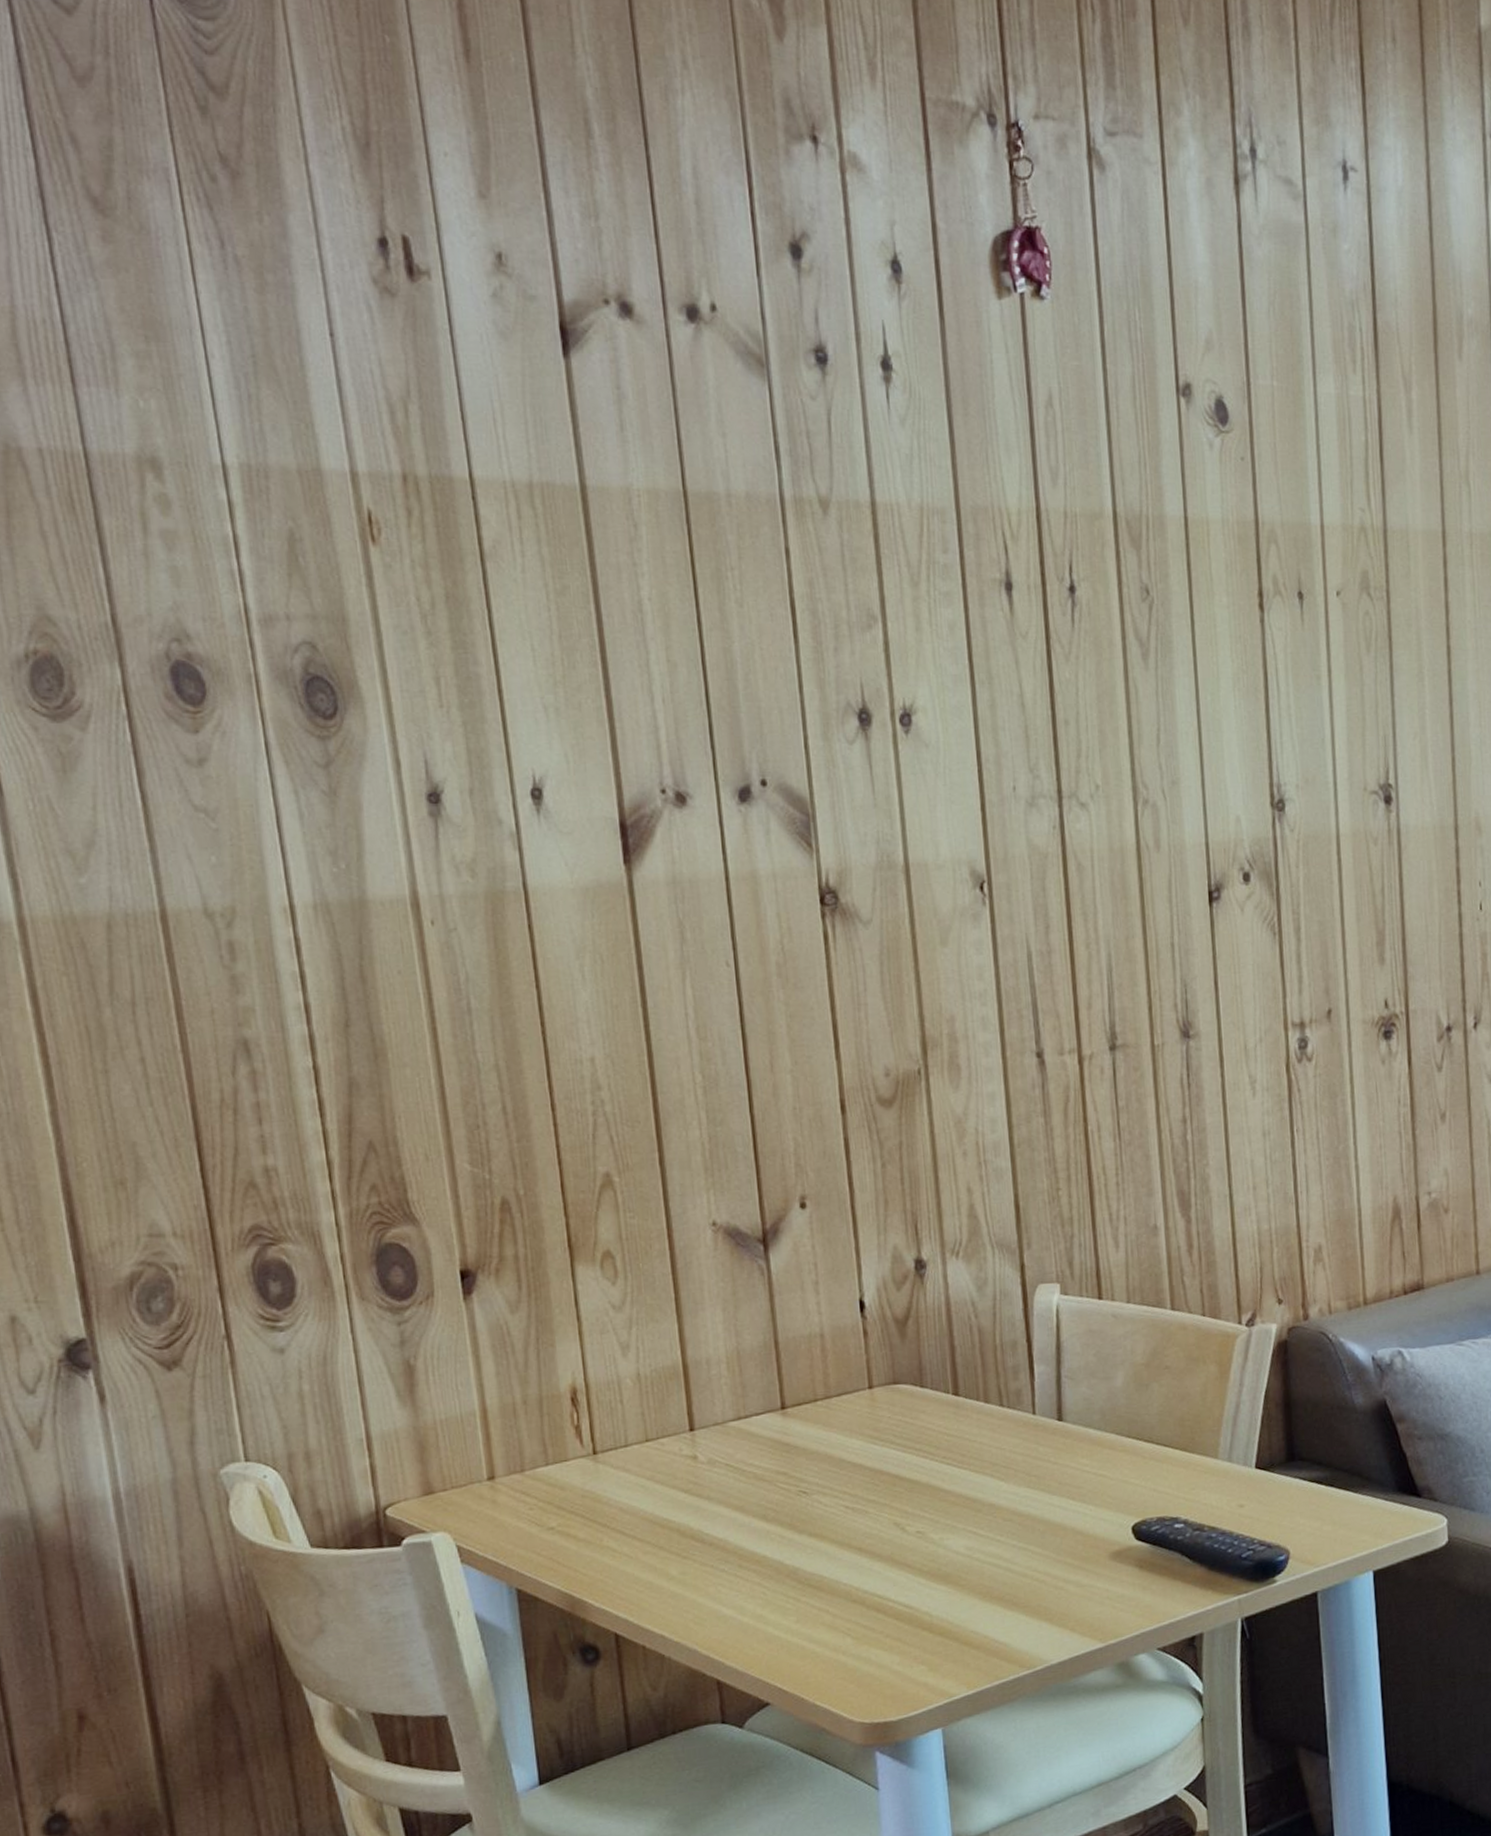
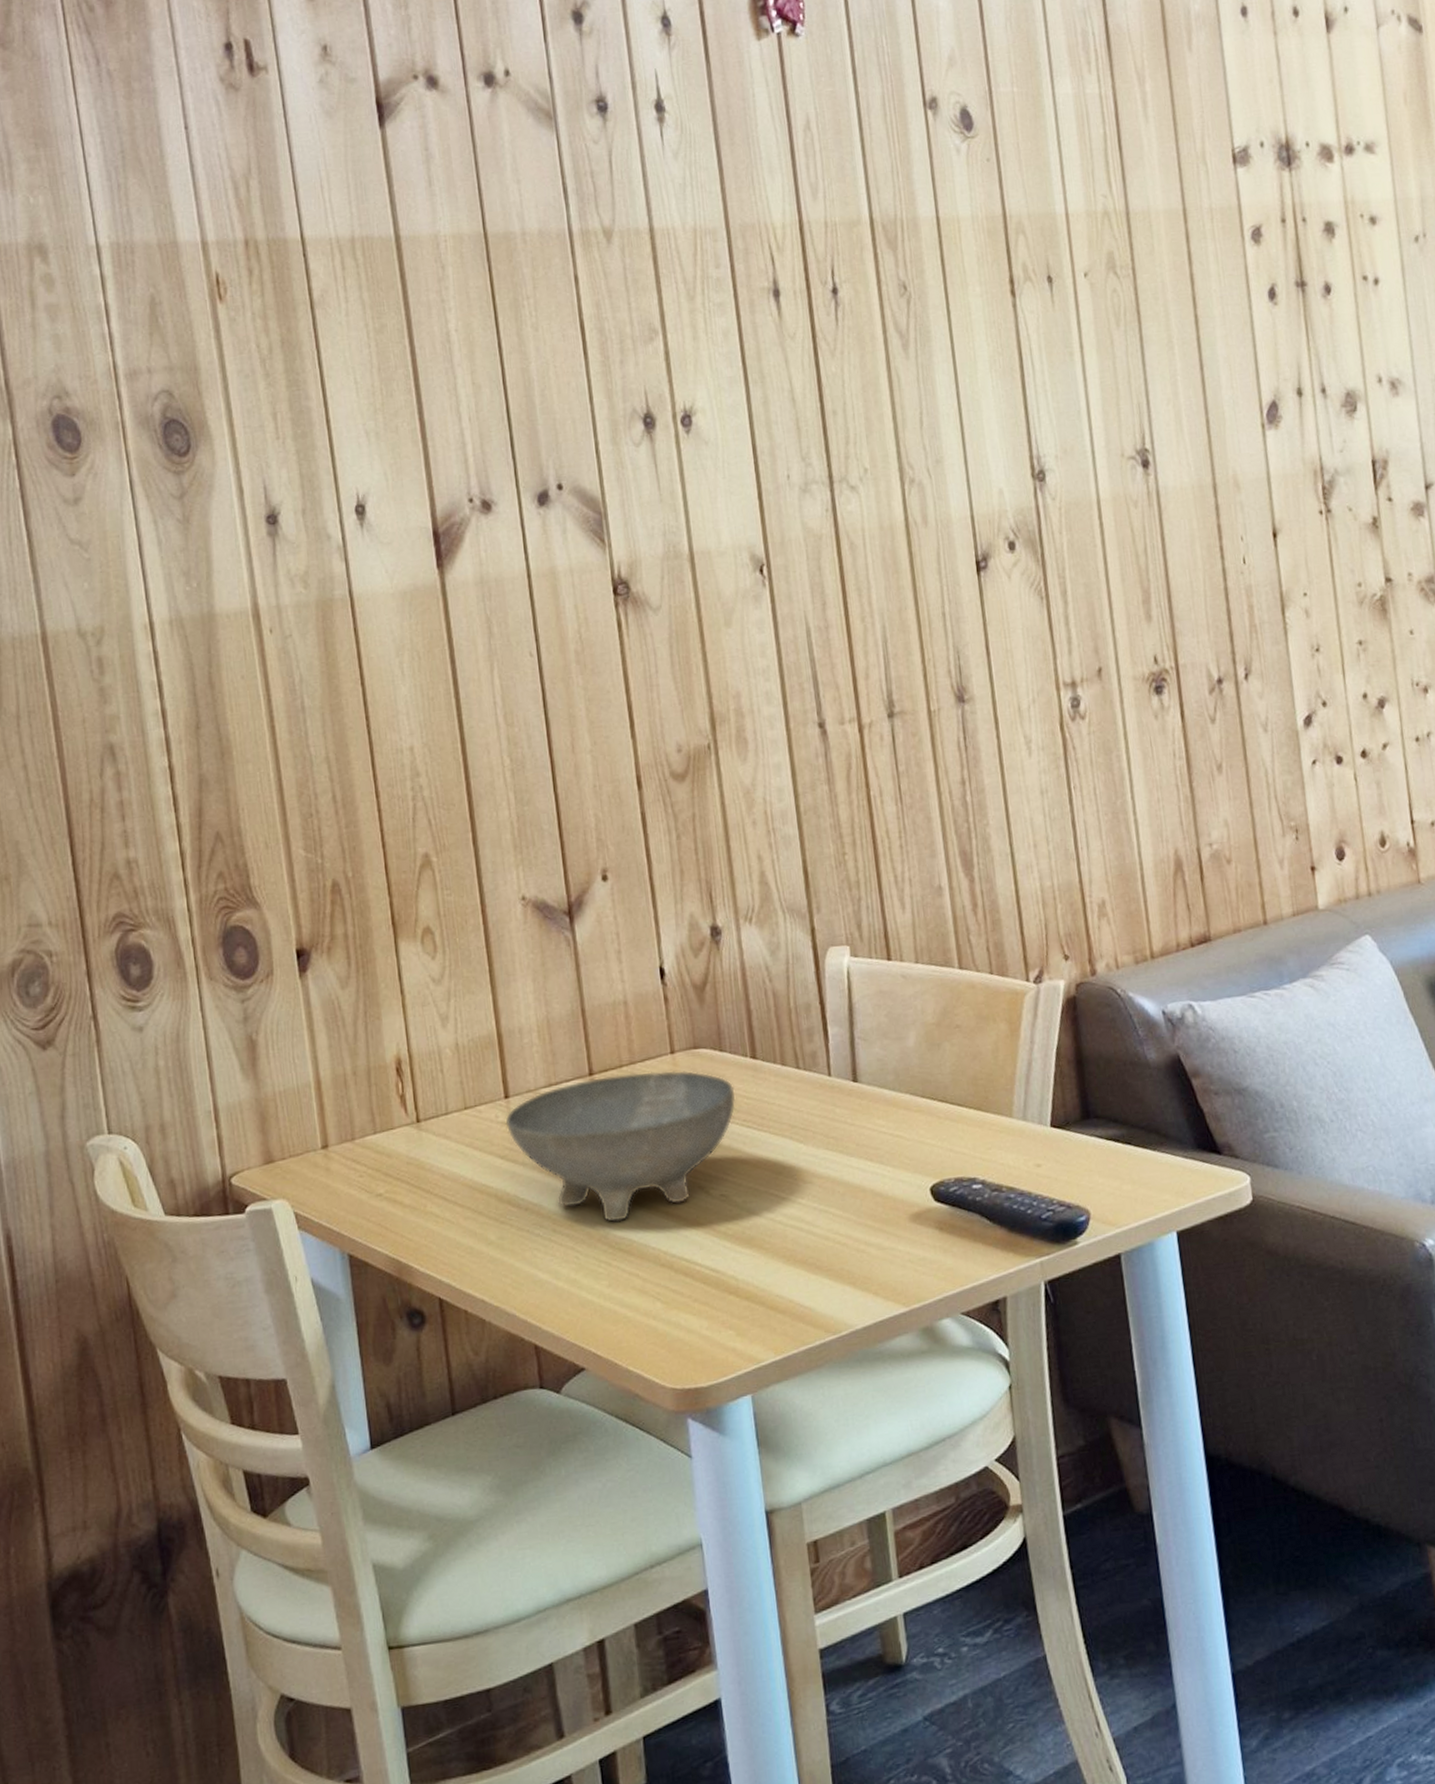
bowl: none [690,1406,936,1558] -> present [505,1070,736,1222]

